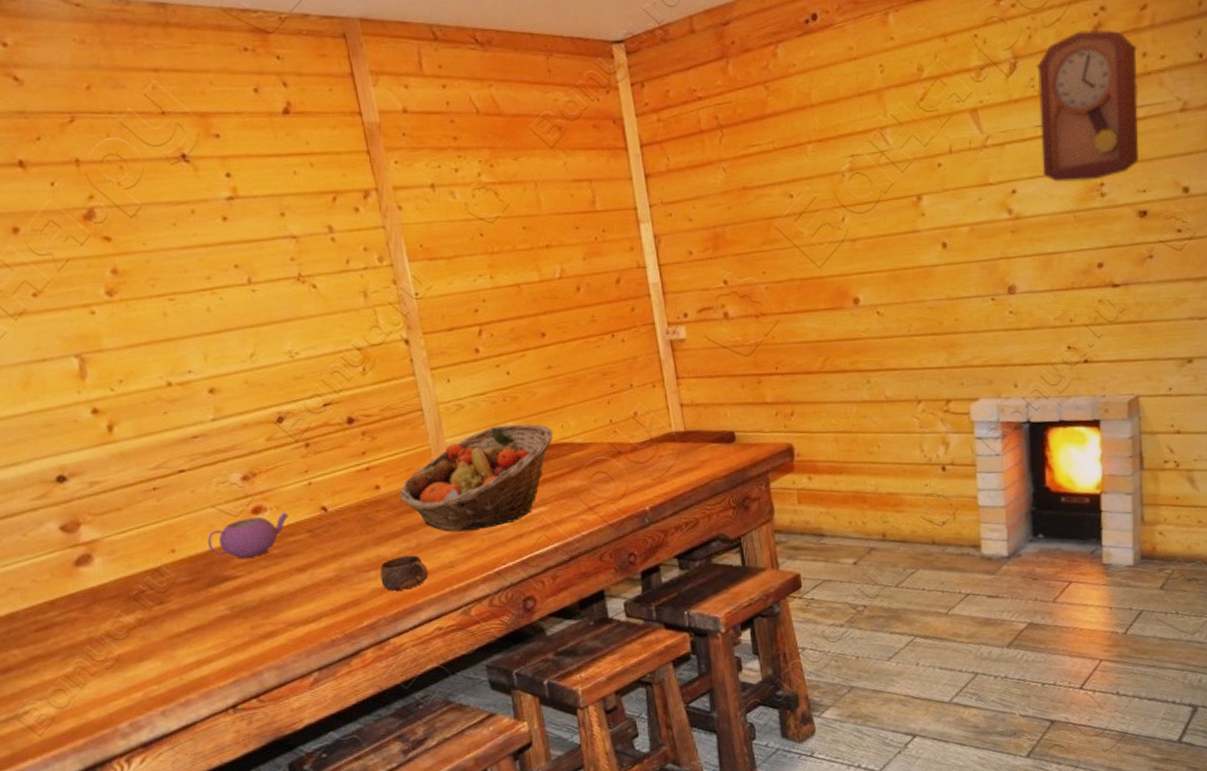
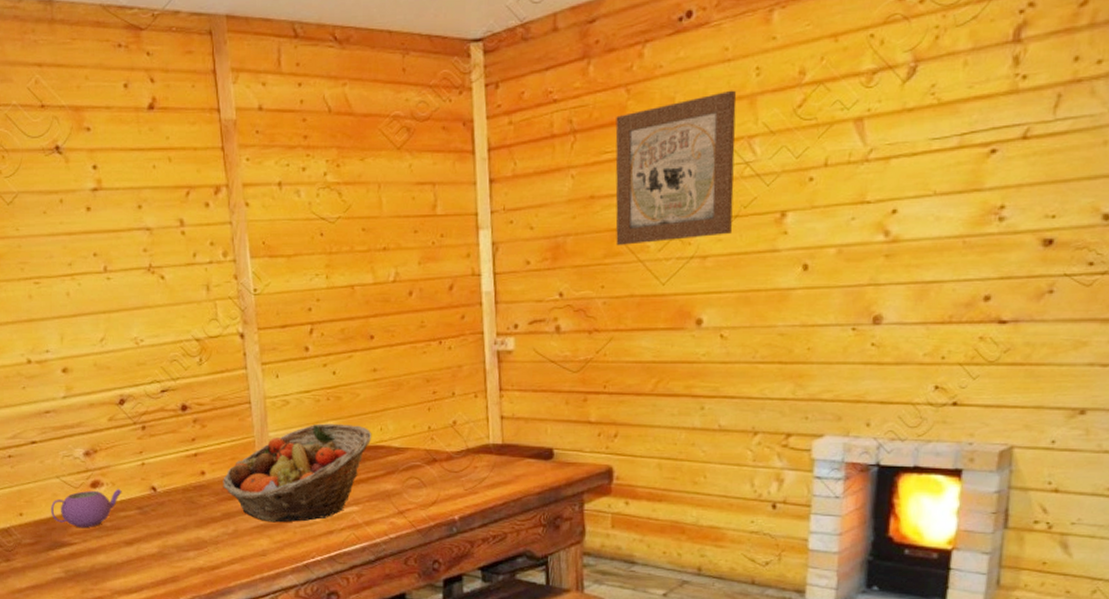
cup: present [380,555,429,591] -> none [198,540,242,572]
wall art: none [758,85,877,234] -> present [615,90,737,246]
pendulum clock: present [1037,30,1139,182] -> none [931,30,1068,203]

